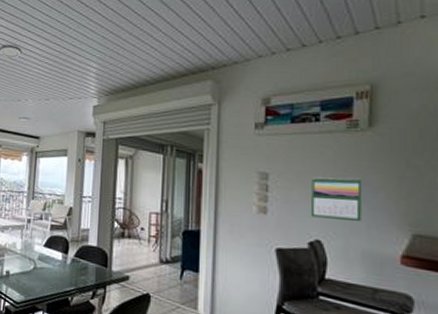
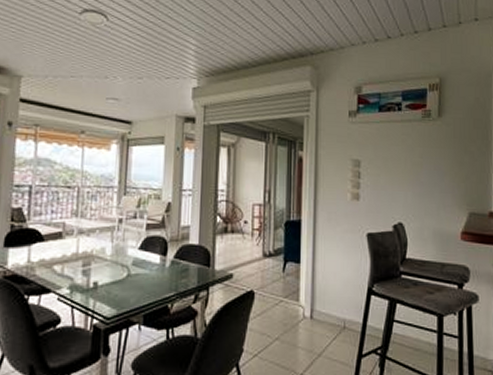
calendar: present [310,176,363,221] -> none [394,163,434,203]

